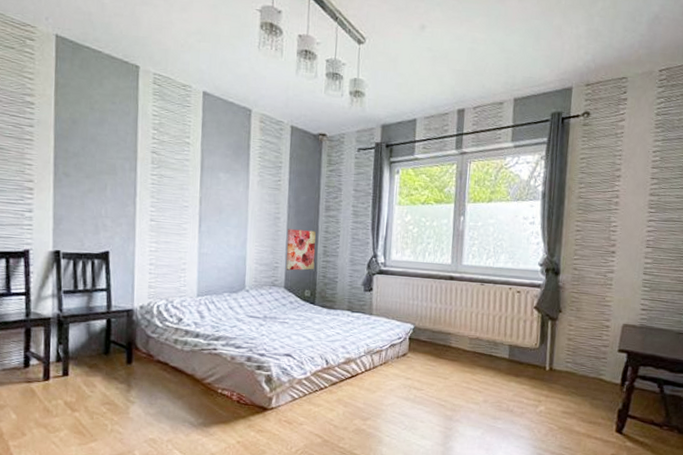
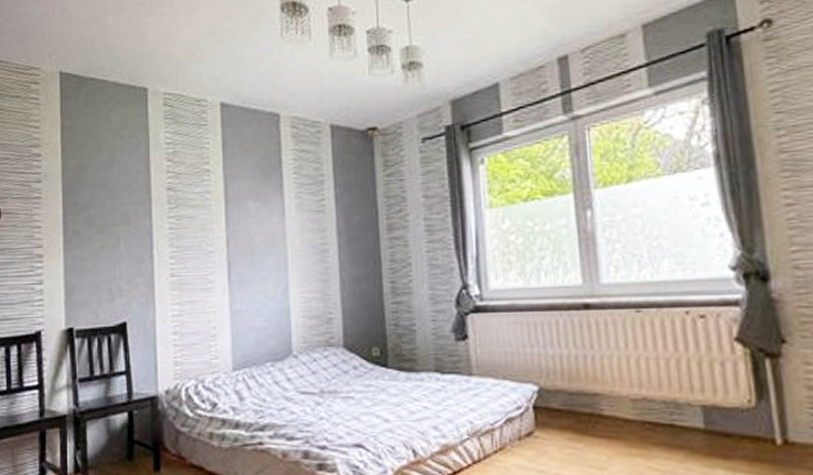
wall art: present [286,229,316,271] -> none [340,262,381,322]

